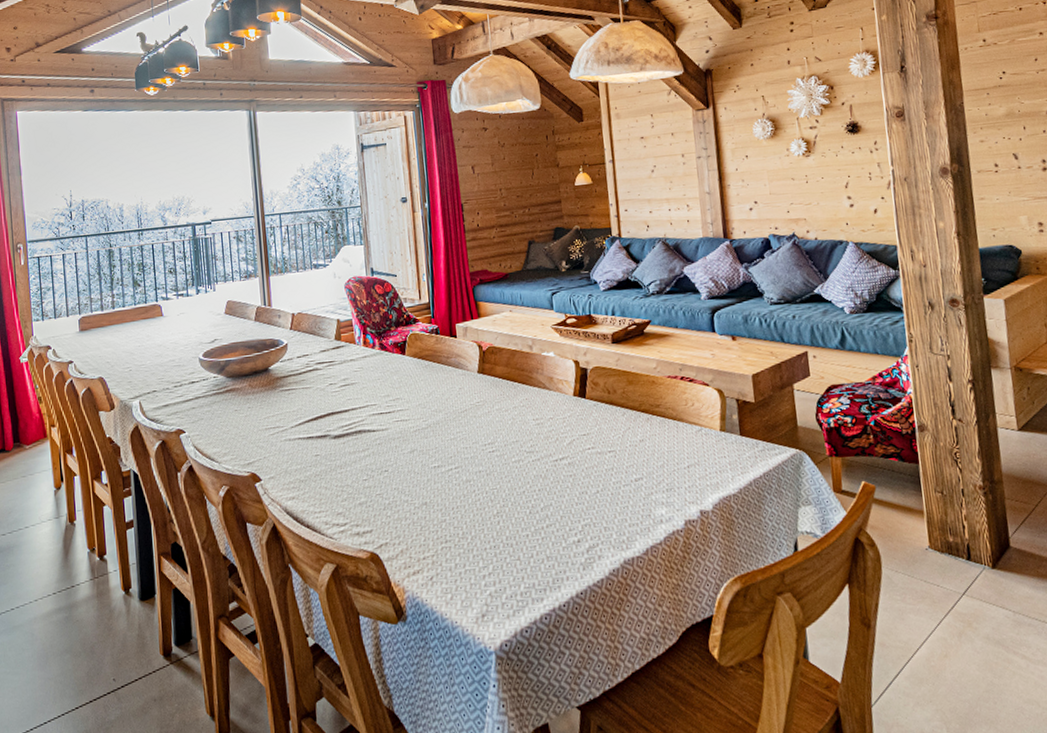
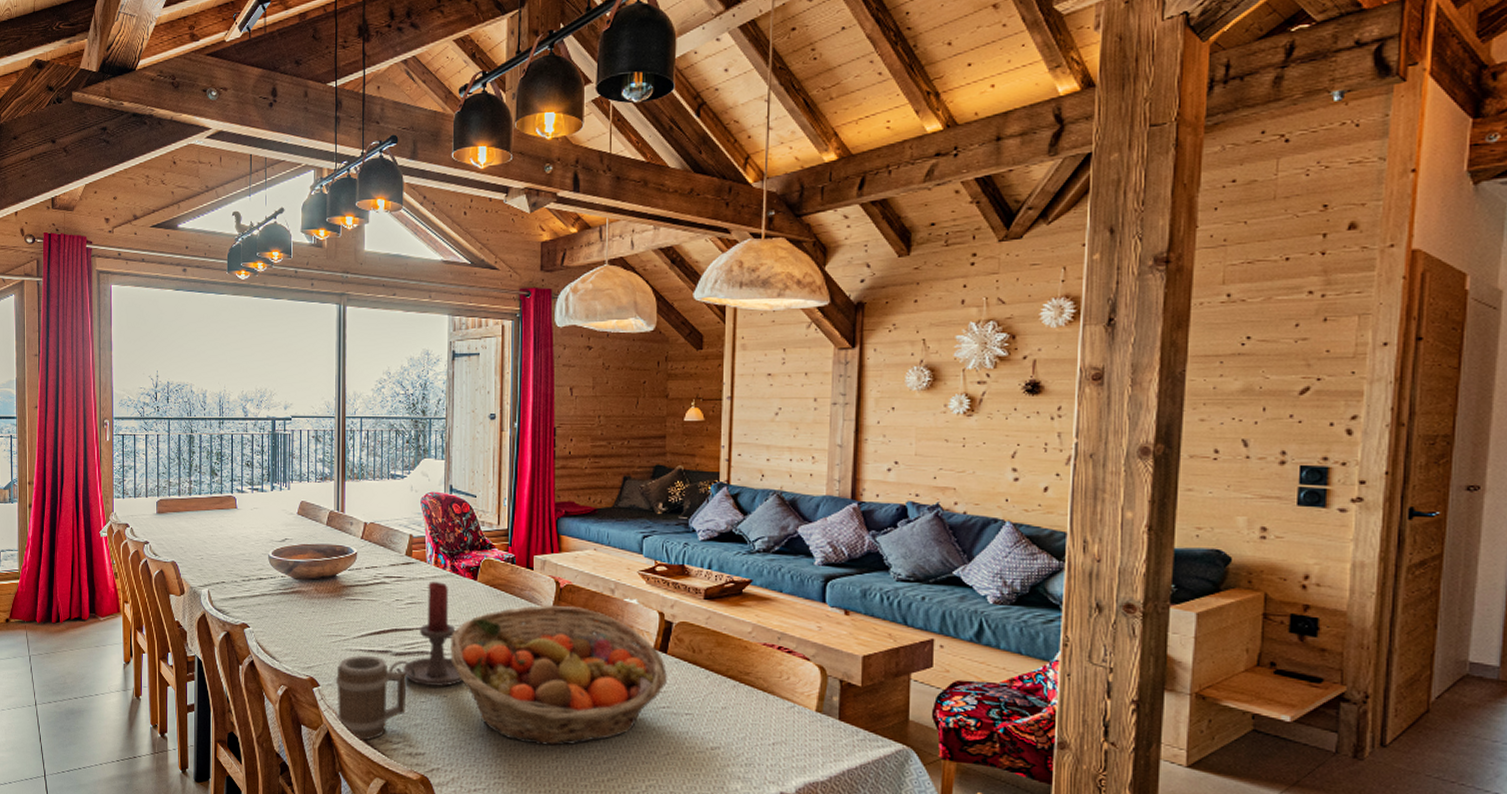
barrel: none [276,442,349,529] -> present [335,655,407,741]
candle holder: none [329,360,401,465] -> present [389,581,462,687]
fruit basket: none [386,366,589,504] -> present [450,605,667,746]

